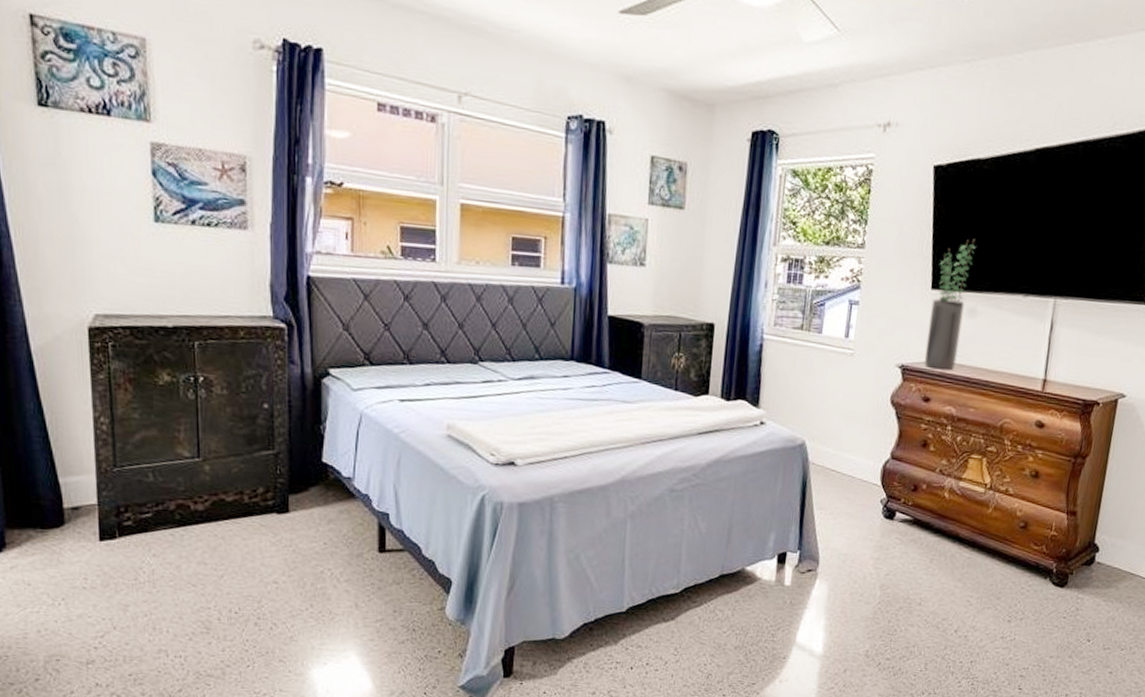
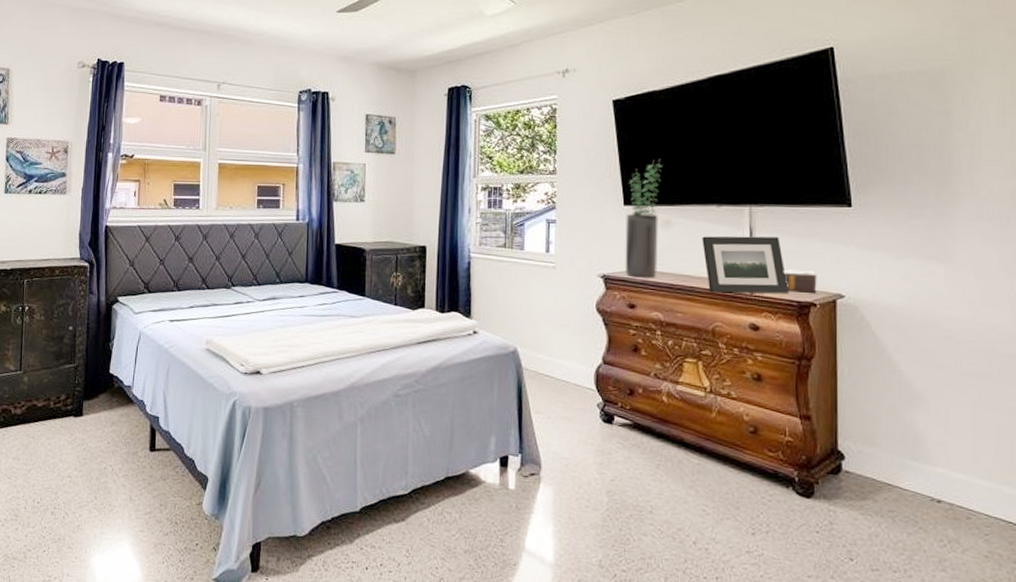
picture frame: none [1003,328,1078,392] -> present [702,236,788,294]
jewelry box: none [1075,366,1106,392] -> present [783,269,817,293]

